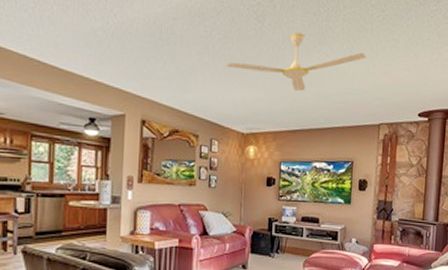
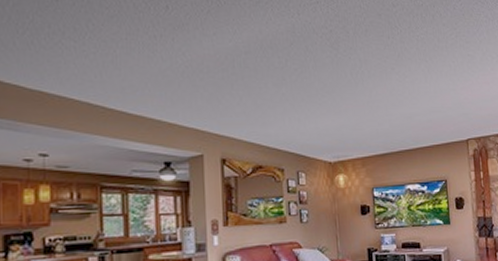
ceiling fan: present [226,32,367,91] -> none [305,56,445,114]

